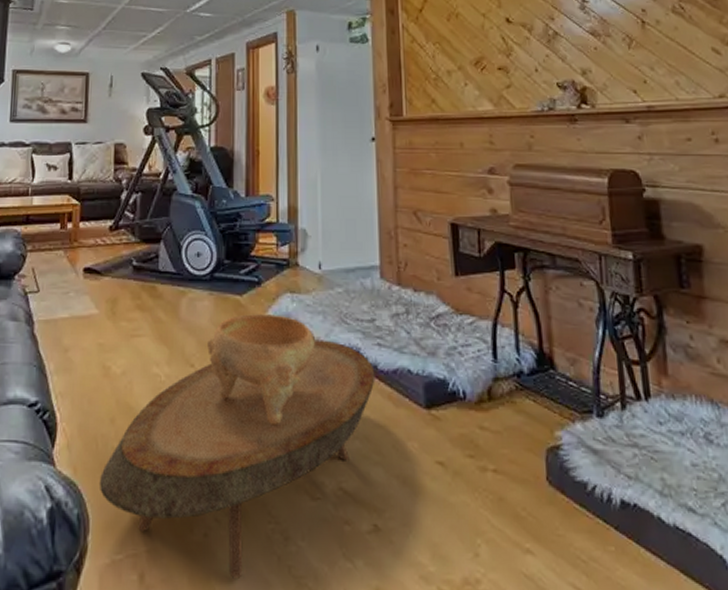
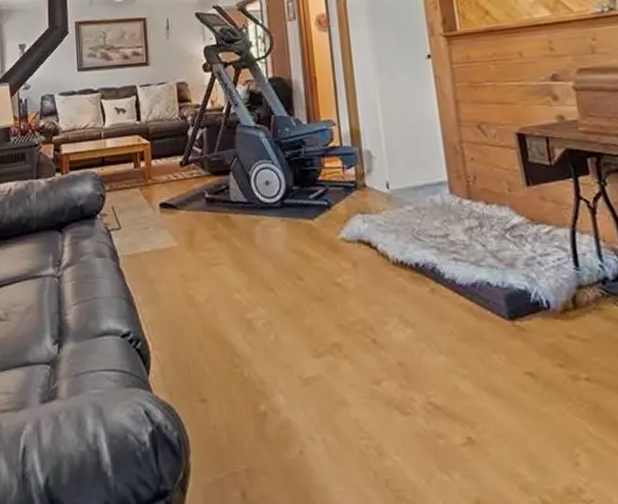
coffee table: present [99,339,375,578] -> none [194,258,455,493]
decorative bowl: present [207,314,315,426] -> none [284,236,391,344]

